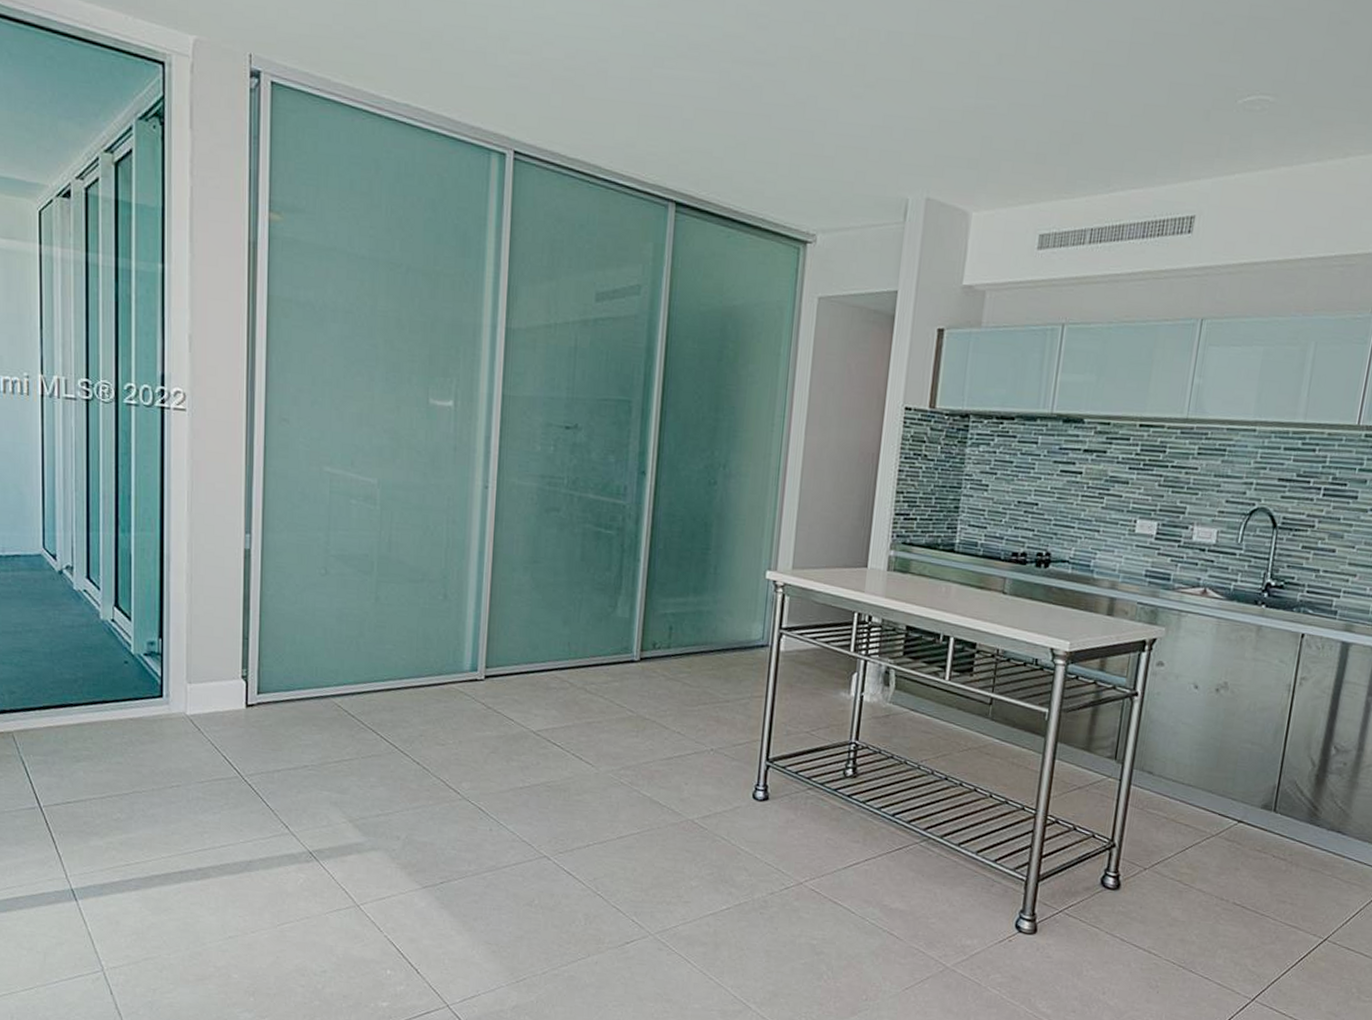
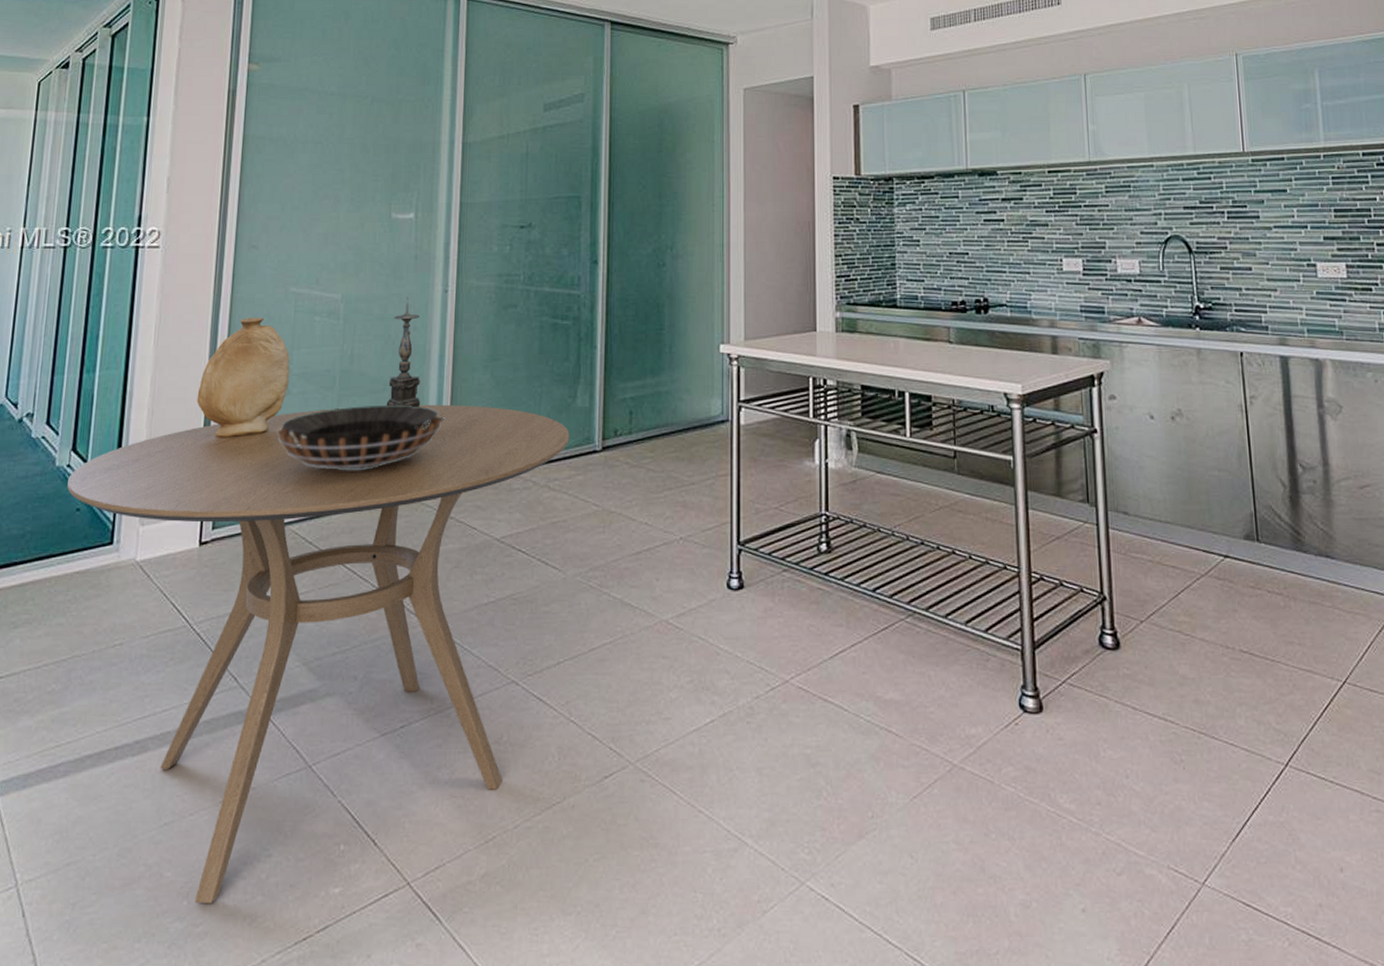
dining table: none [114,592,608,1003] -> present [67,404,570,904]
vase: none [235,493,327,610] -> present [196,318,290,438]
decorative bowl: none [317,593,484,655] -> present [277,404,445,471]
candle holder: none [425,489,469,624] -> present [386,297,430,431]

